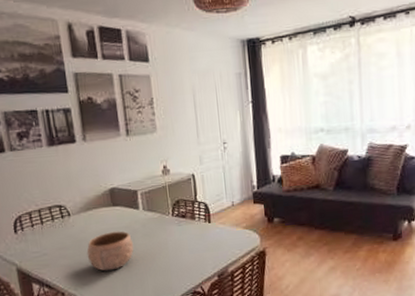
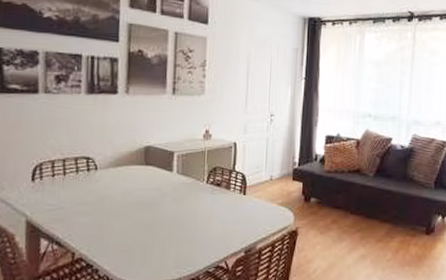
bowl: present [86,231,134,271] -> none [108,192,161,234]

